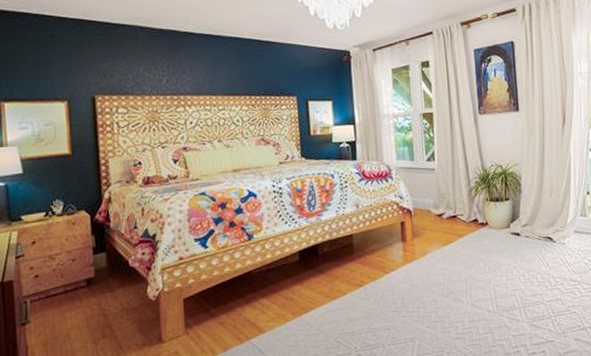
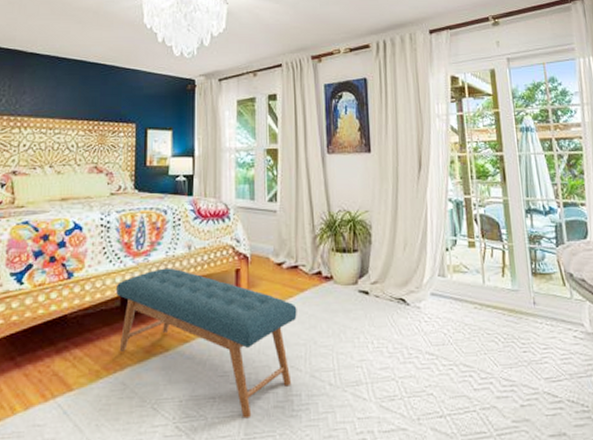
bench: none [294,224,458,344] -> present [116,268,297,419]

